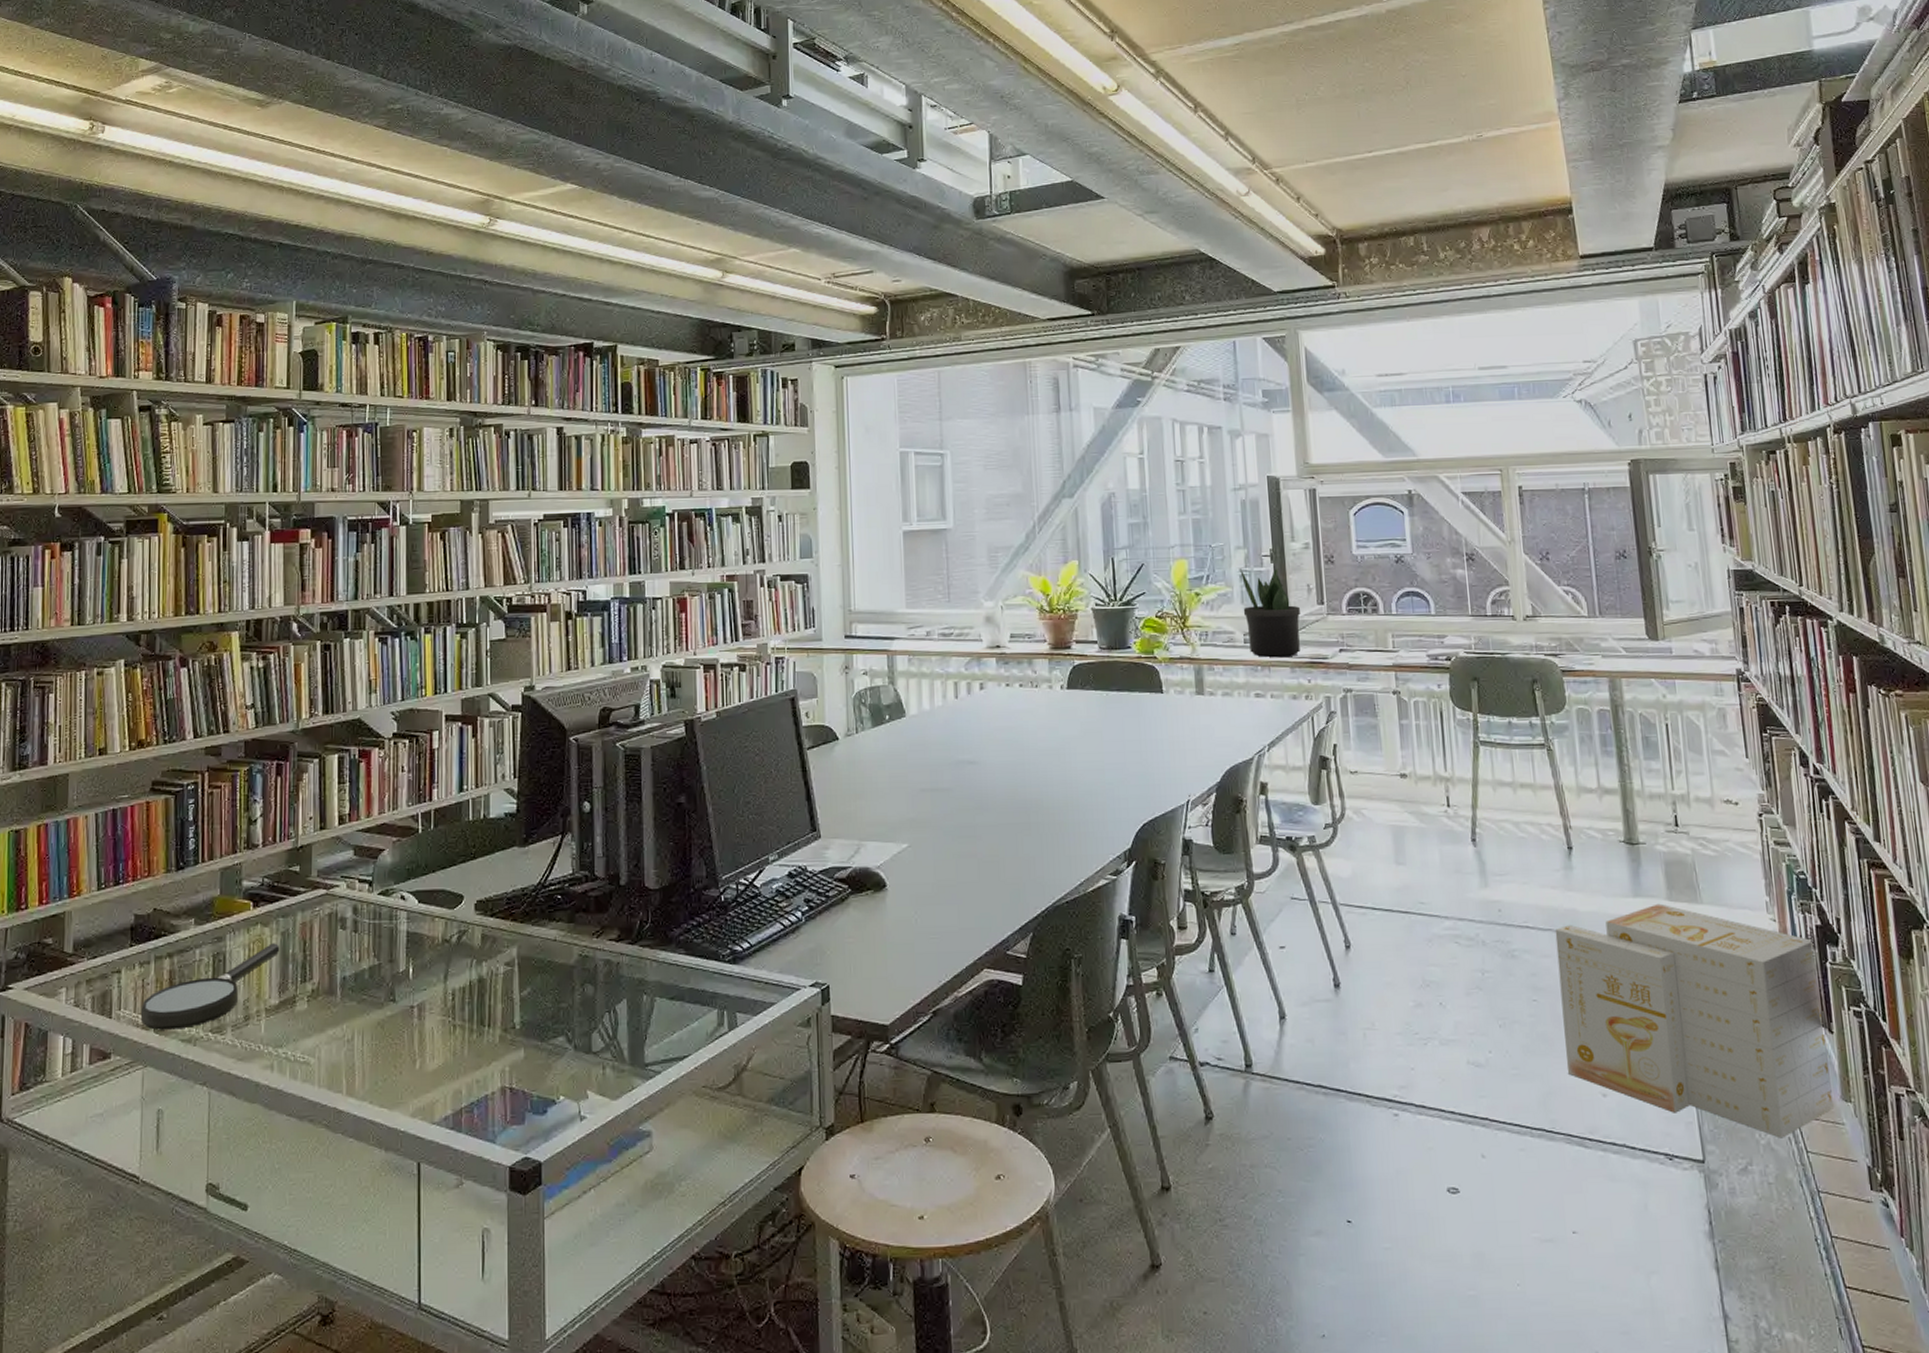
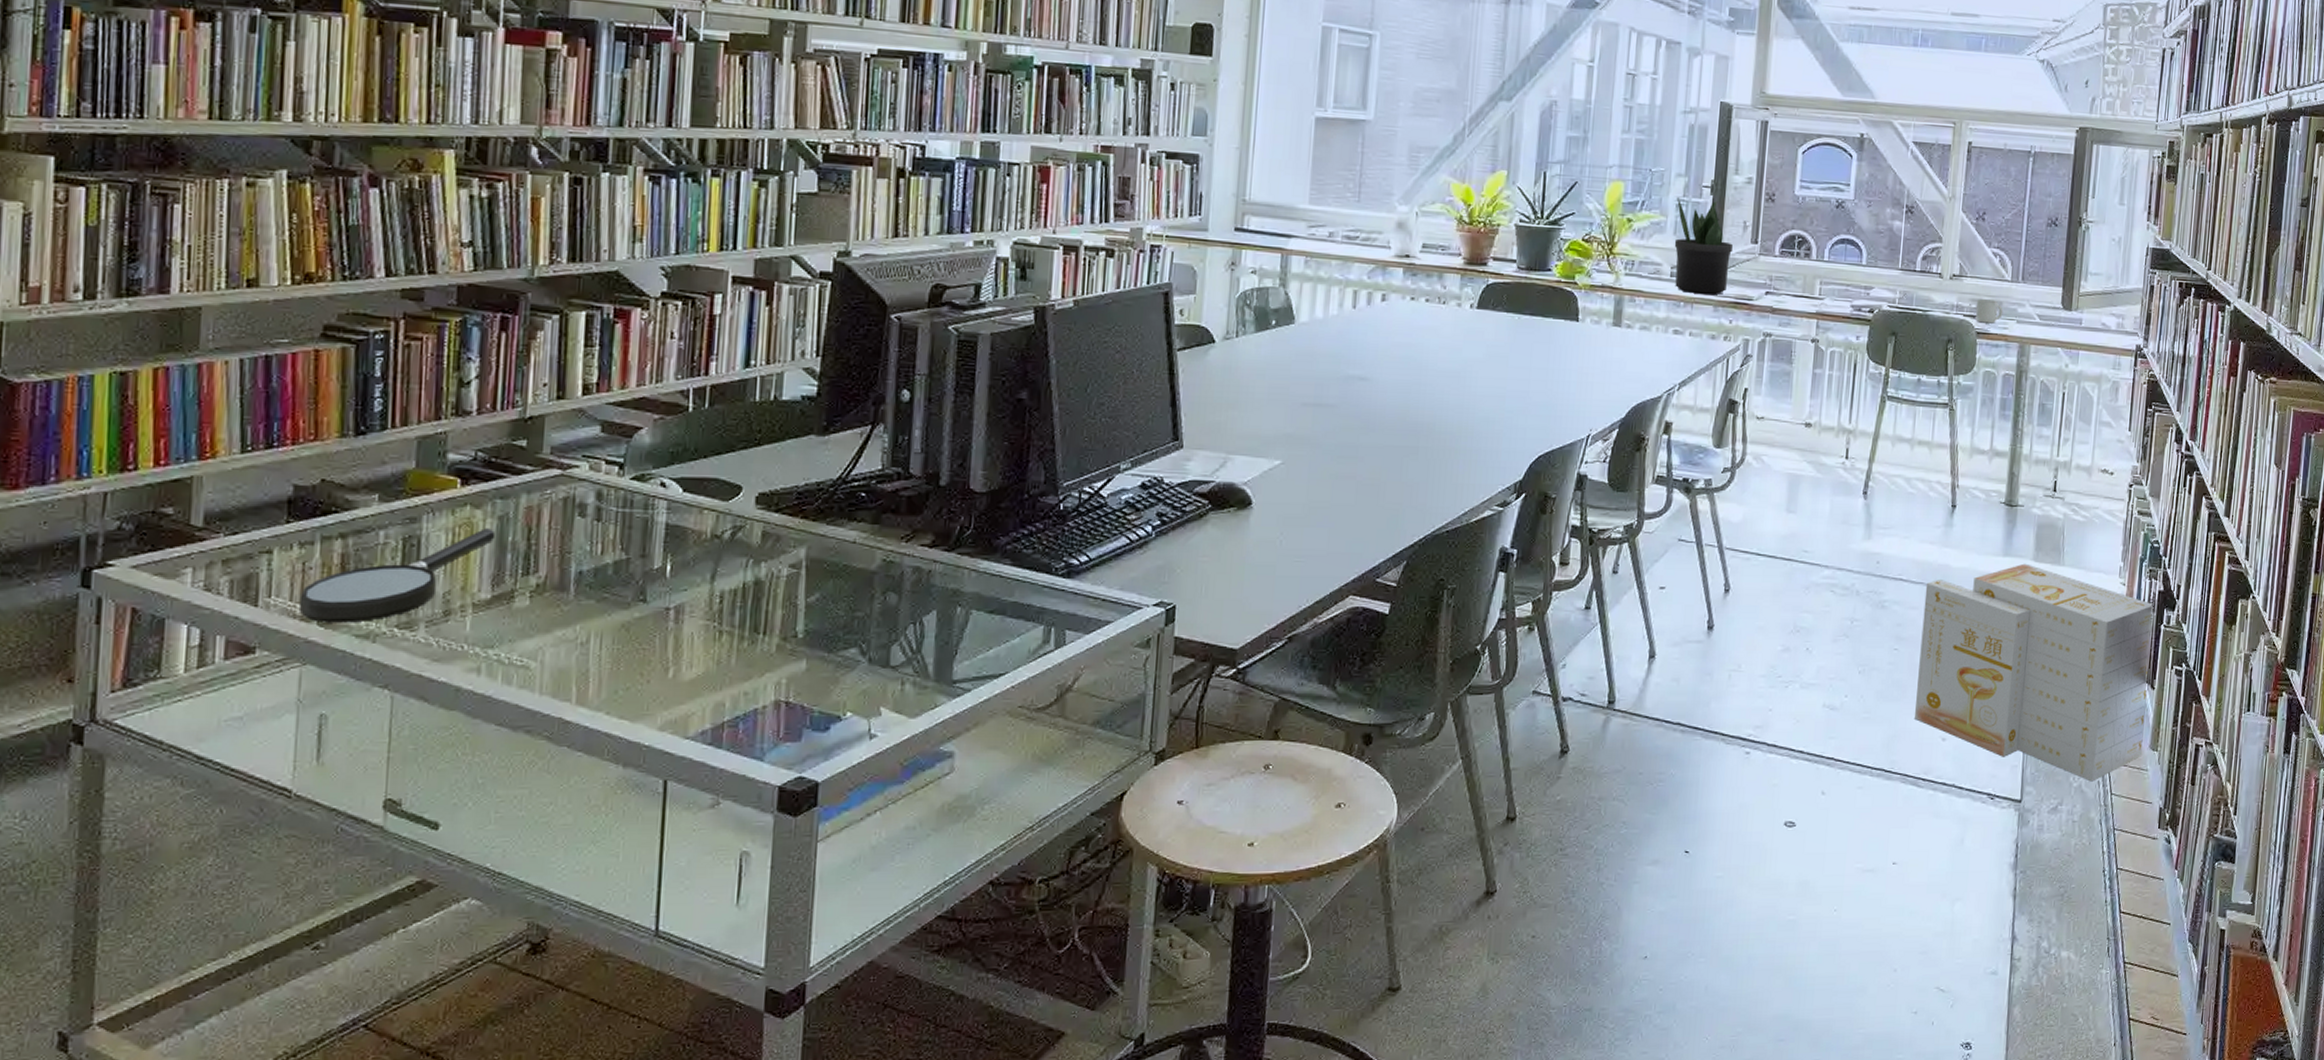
mug: none [1556,637,1586,661] -> present [1976,299,2003,324]

